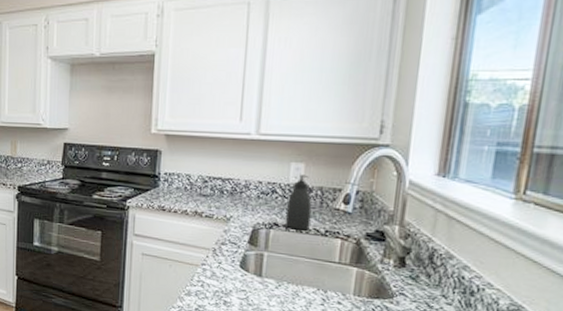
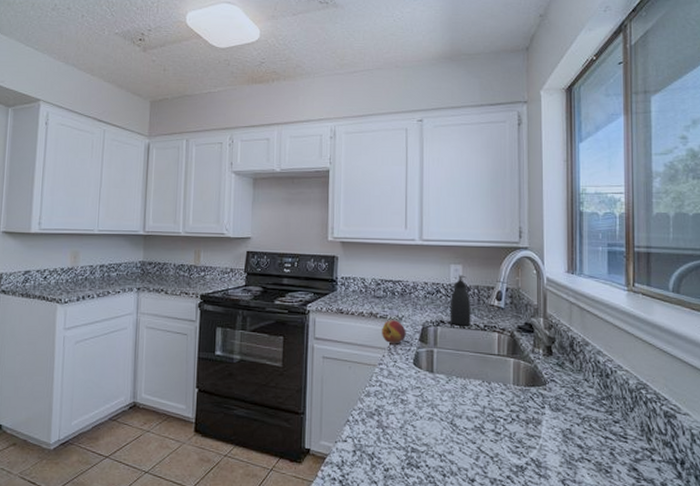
fruit: none [205,220,234,245] -> present [381,320,406,344]

